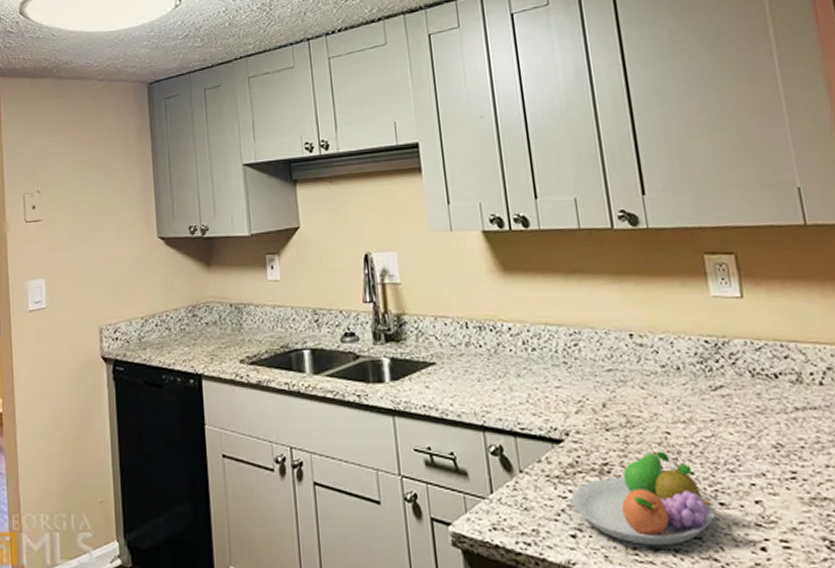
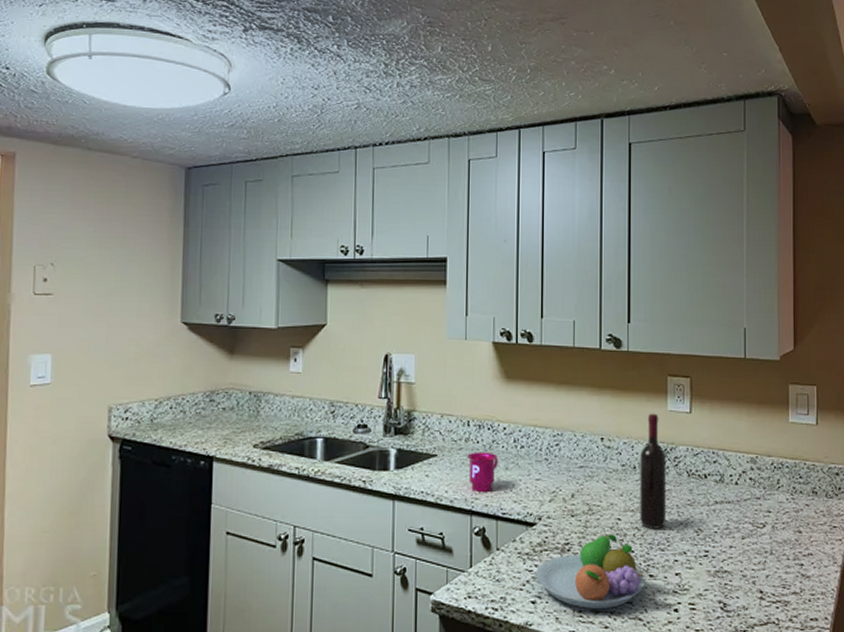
mug: none [470,357,508,404] -> present [467,452,498,492]
wine bottle: none [682,300,731,445] -> present [640,413,667,529]

